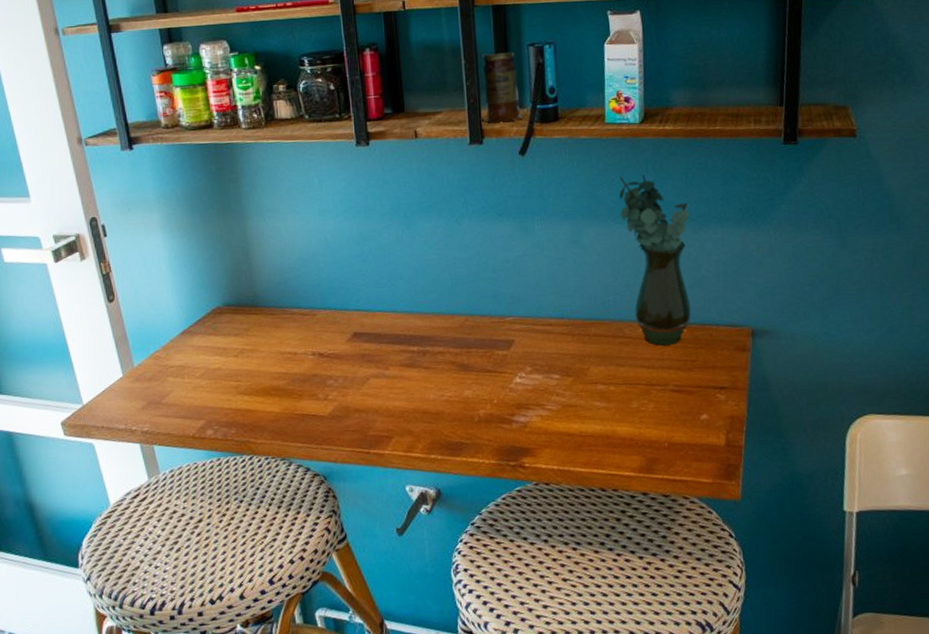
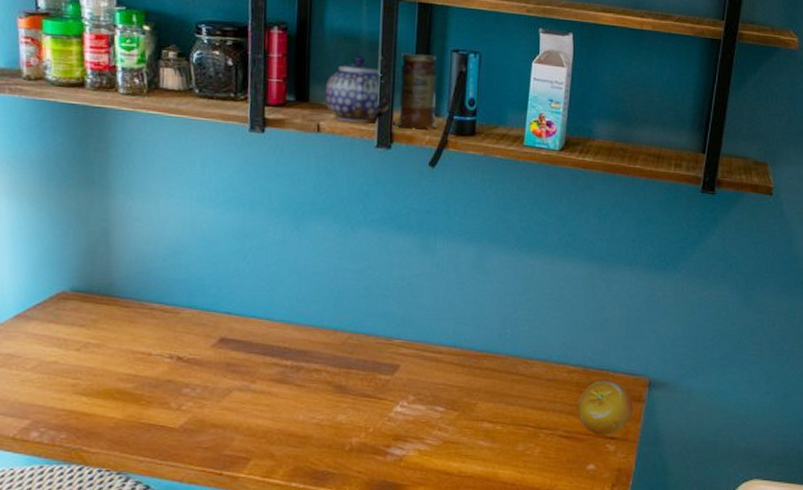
teapot: none [417,62,476,126] -> present [325,55,389,124]
vase: present [618,175,692,346] -> none [528,204,600,388]
fruit: none [684,334,740,386] -> present [577,380,633,435]

